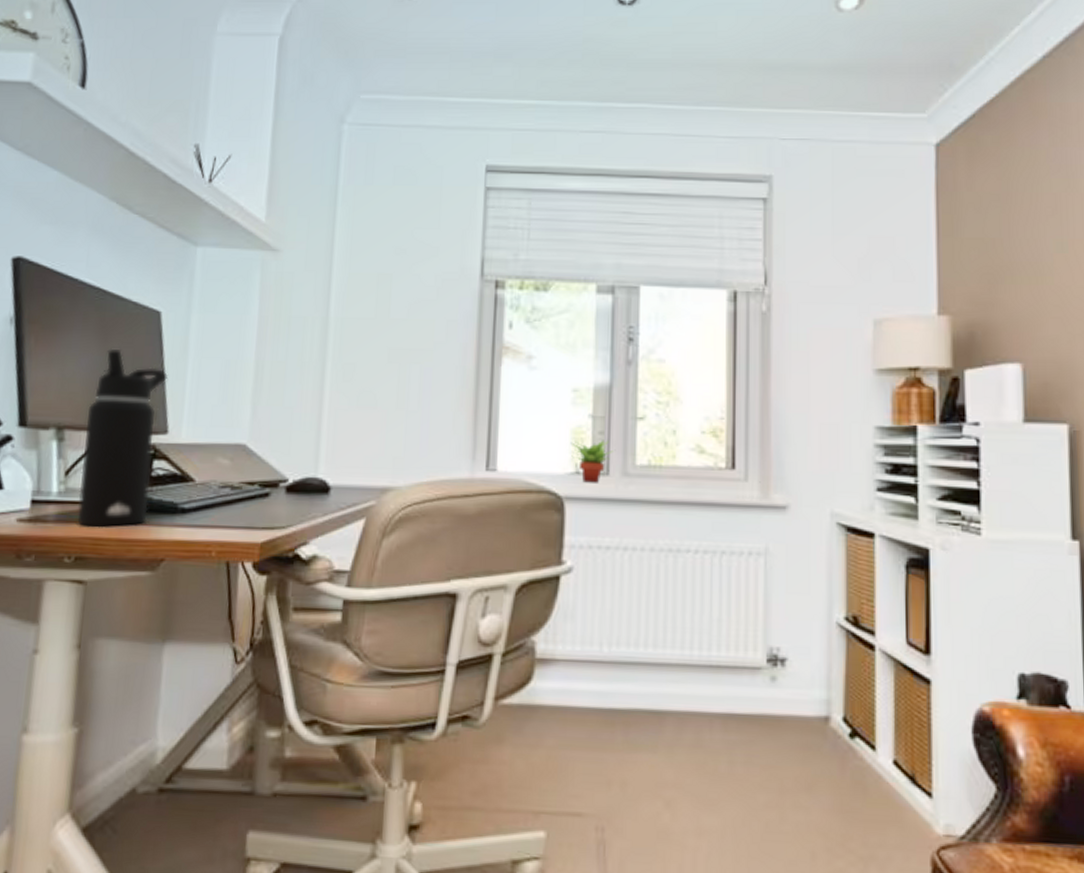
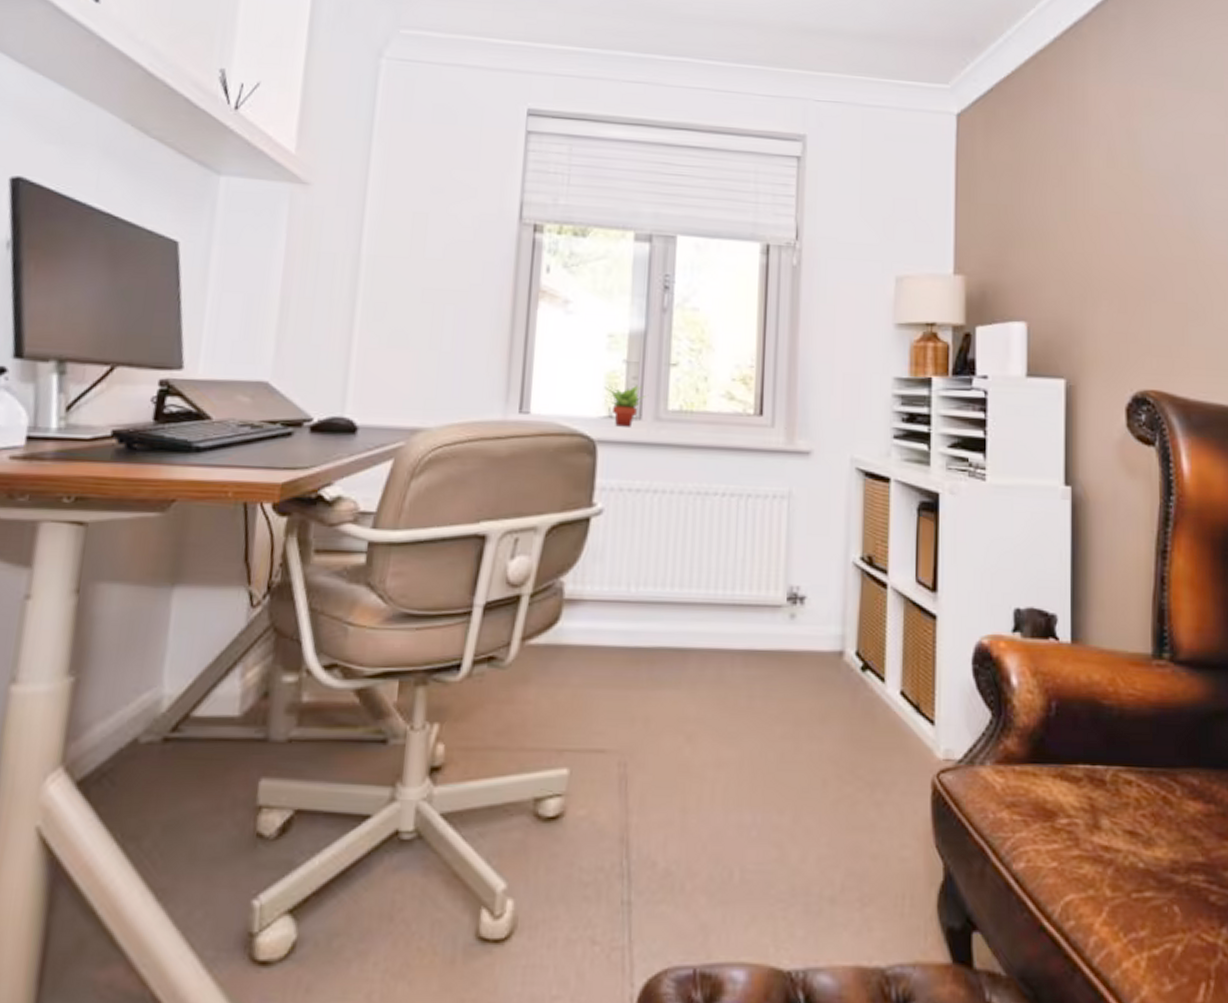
water bottle: present [77,348,168,528] -> none [79,278,184,467]

